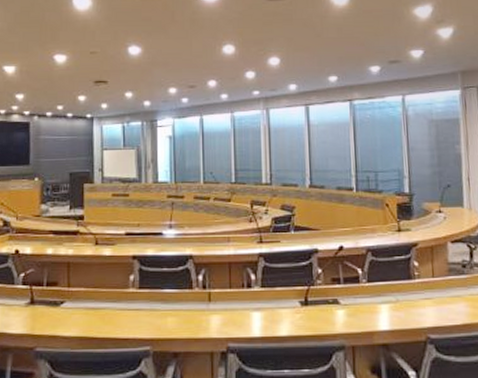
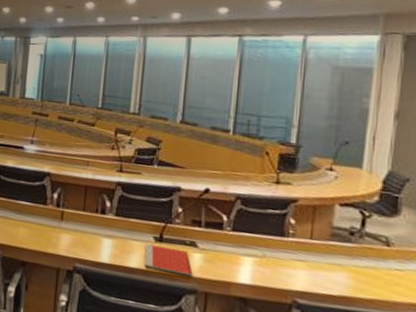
notebook: none [292,309,339,334] -> present [144,244,193,277]

